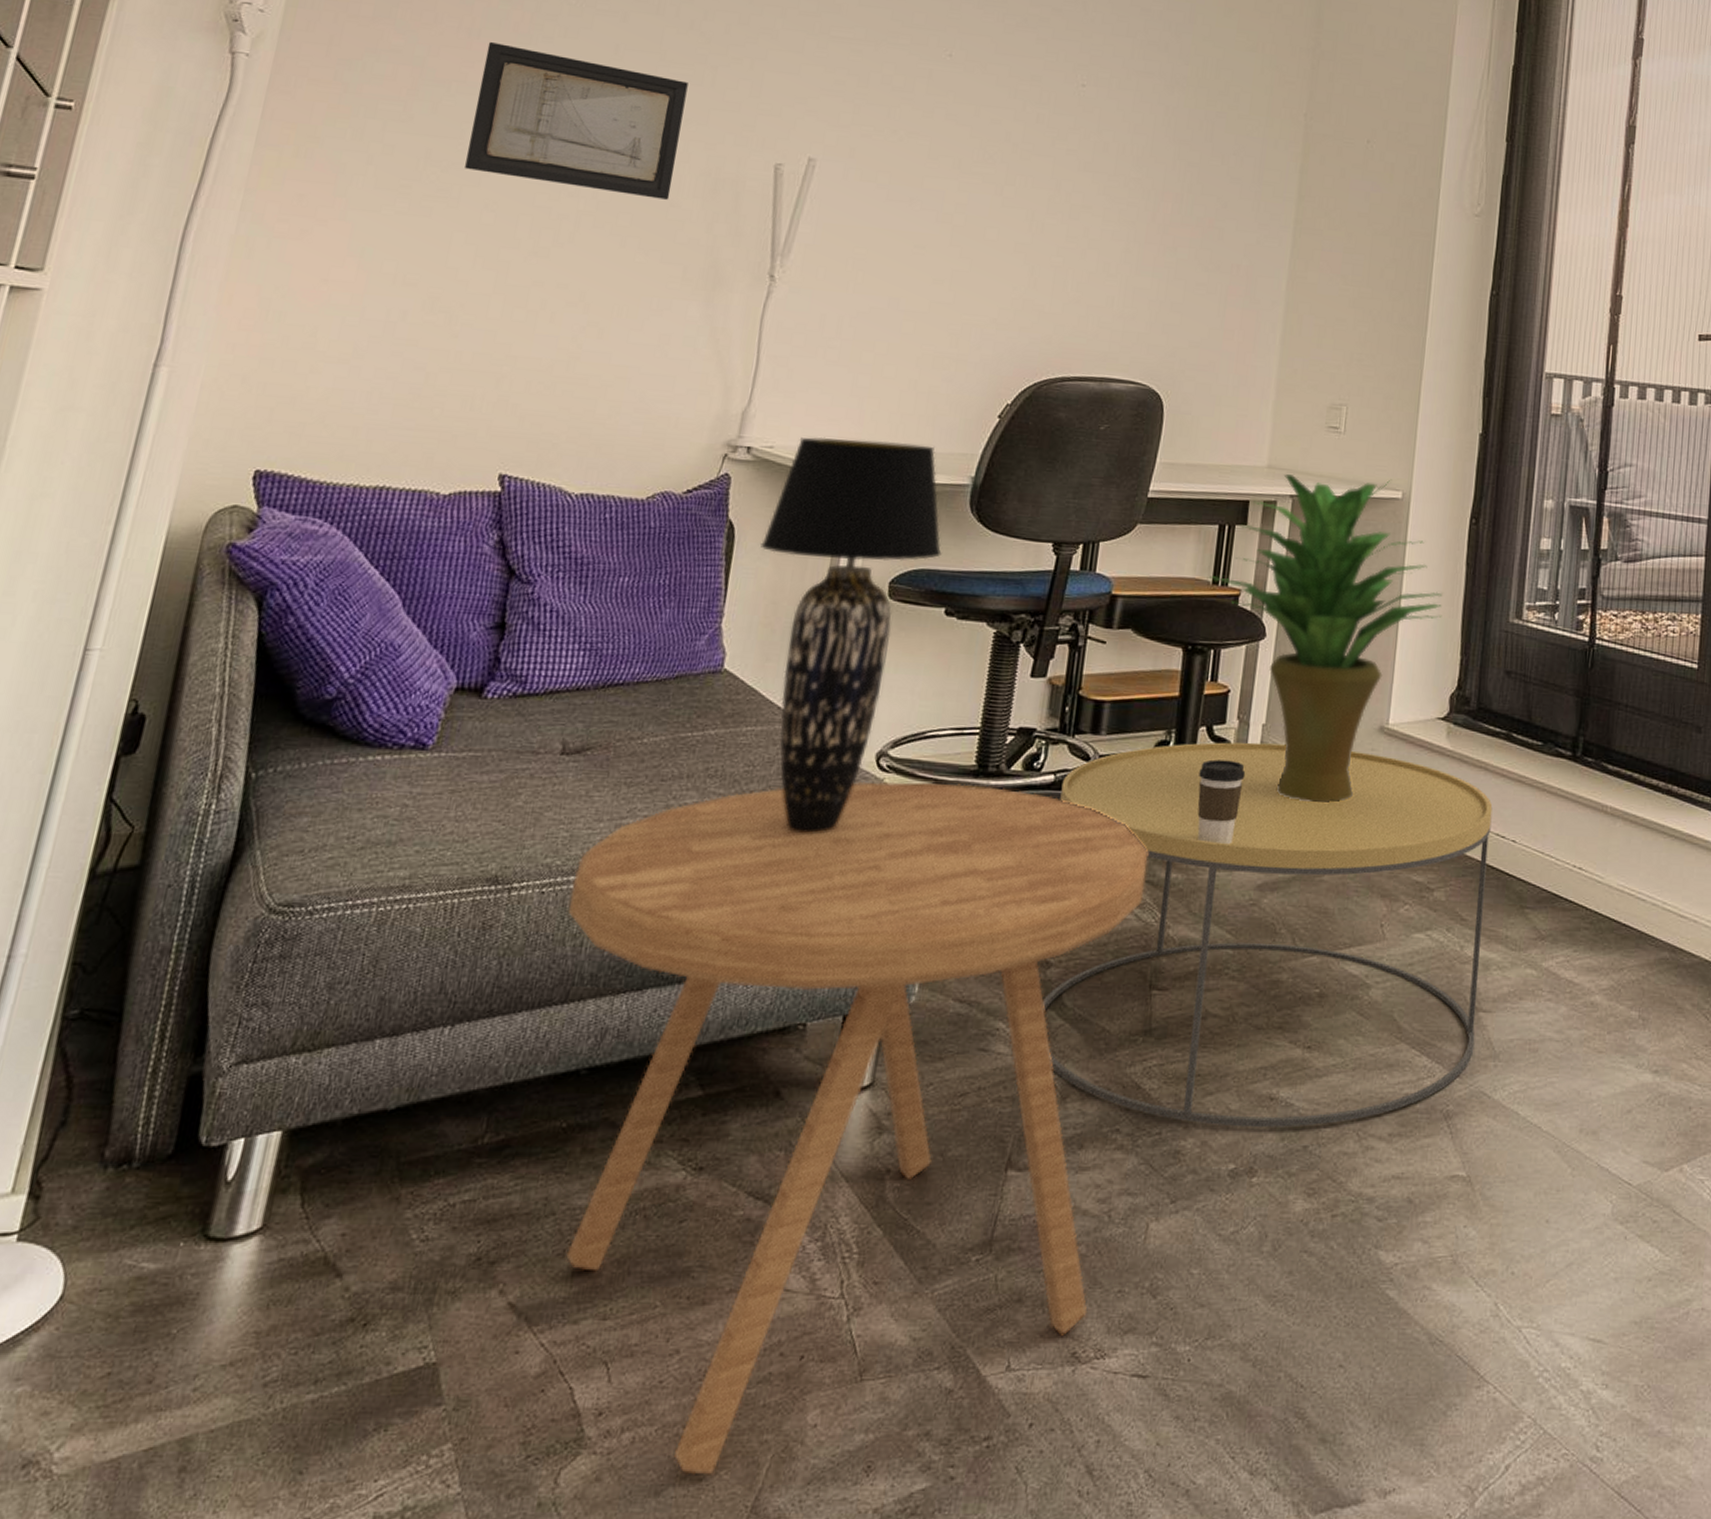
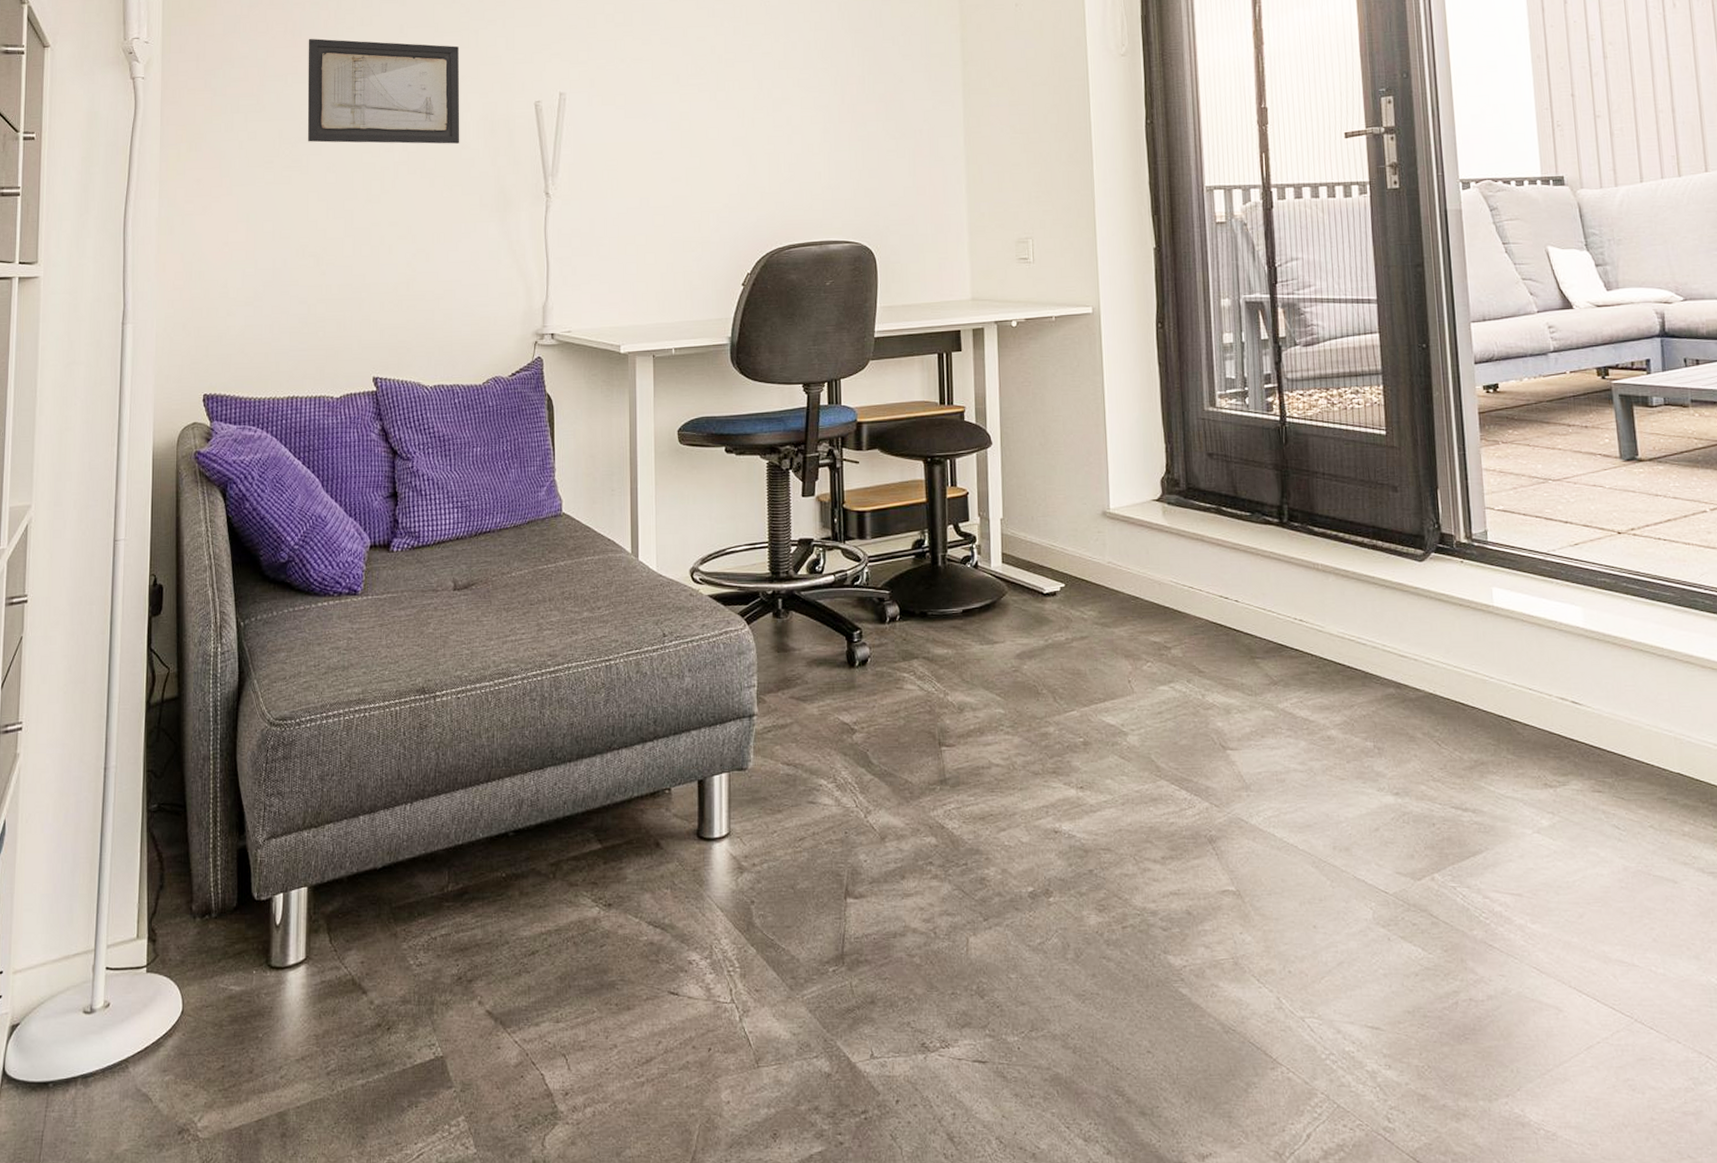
side table: present [566,781,1149,1475] -> none [479,589,929,1141]
table lamp: present [760,437,942,833] -> none [574,315,715,638]
coffee table: present [1042,742,1493,1128] -> none [841,534,1227,857]
coffee cup: present [1197,759,1246,845] -> none [953,551,993,623]
potted plant: present [1210,474,1443,803] -> none [937,297,1144,581]

